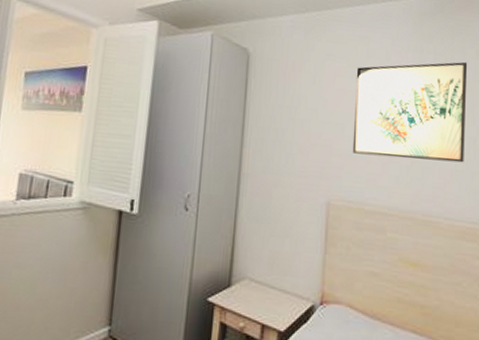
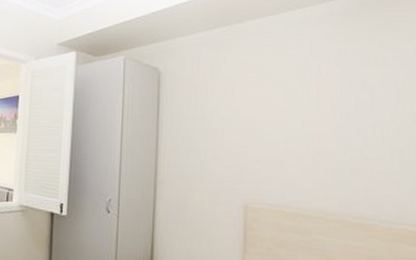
wall art: present [352,61,468,163] -> none [270,59,405,164]

